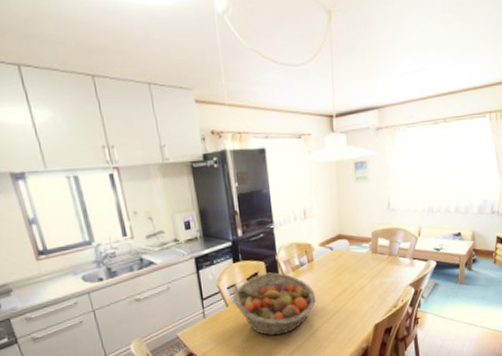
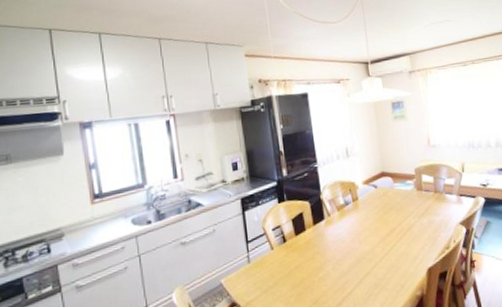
fruit basket: present [233,272,316,336] -> none [278,212,363,283]

